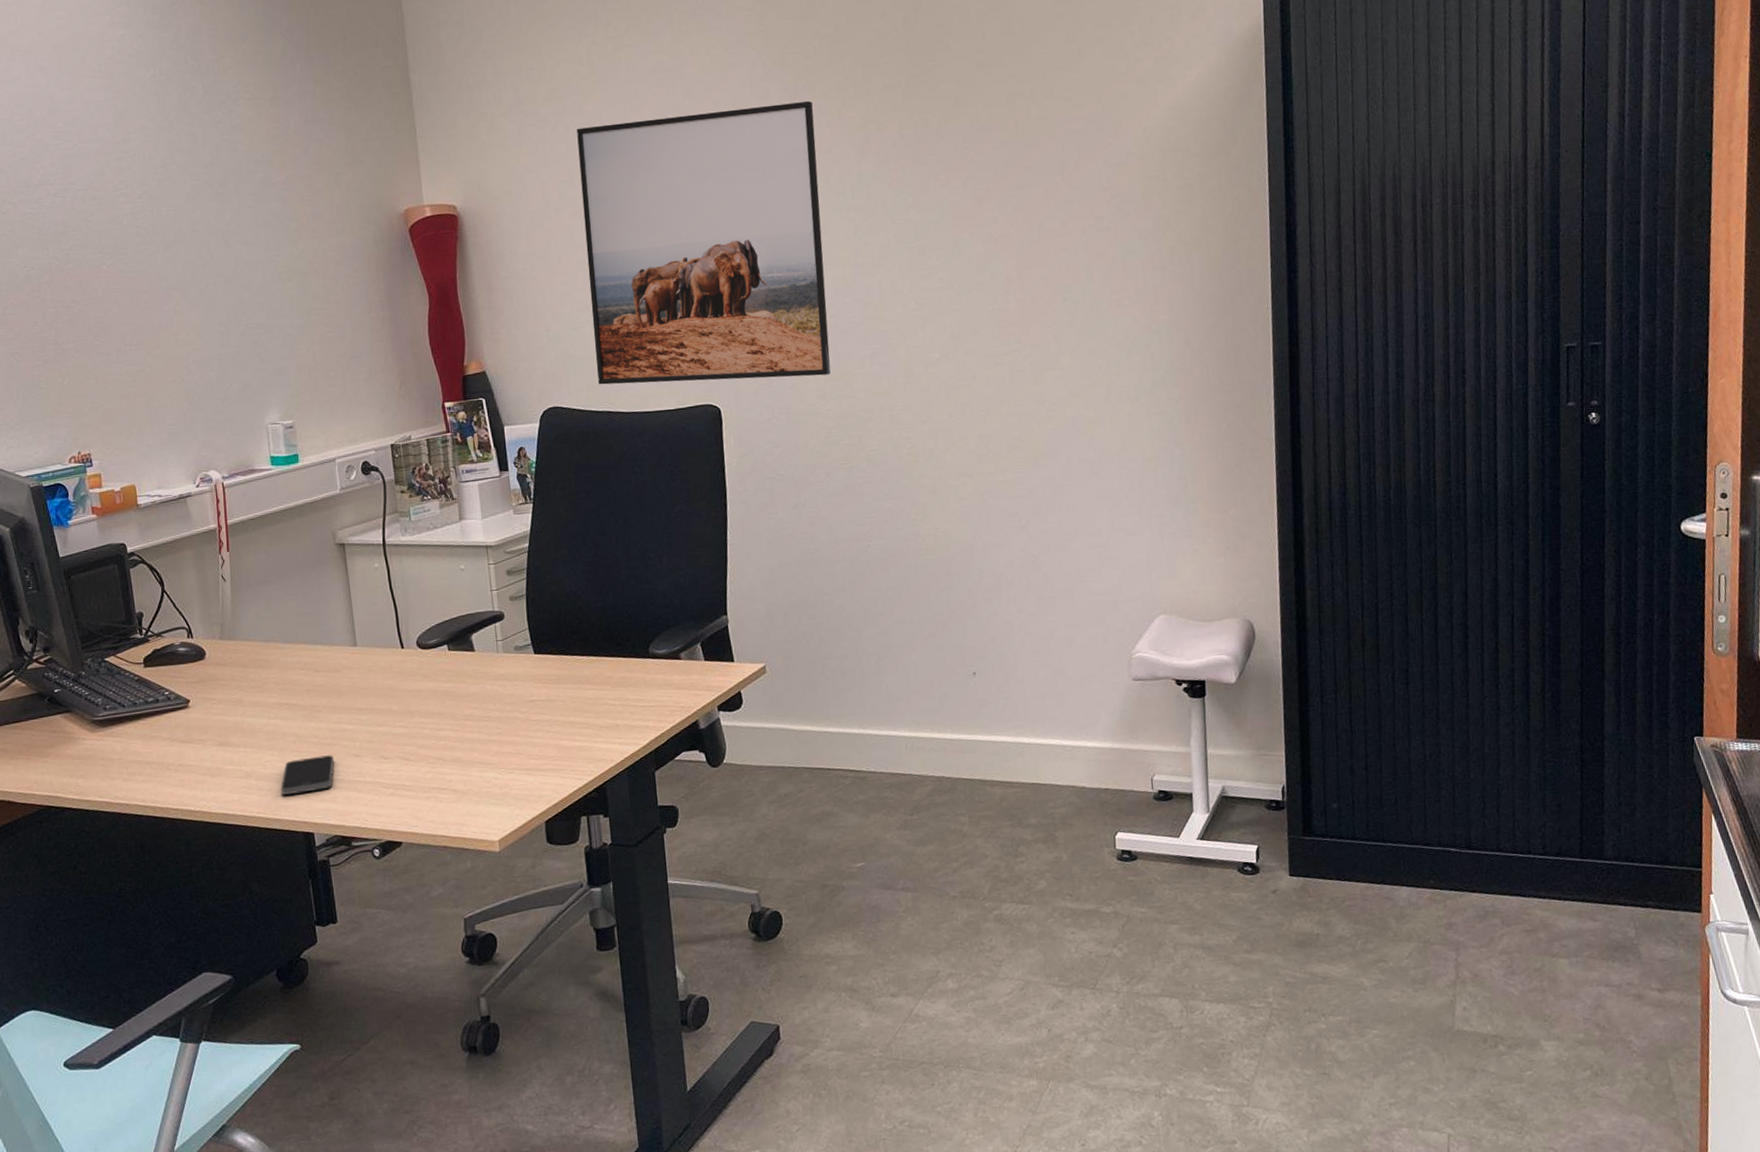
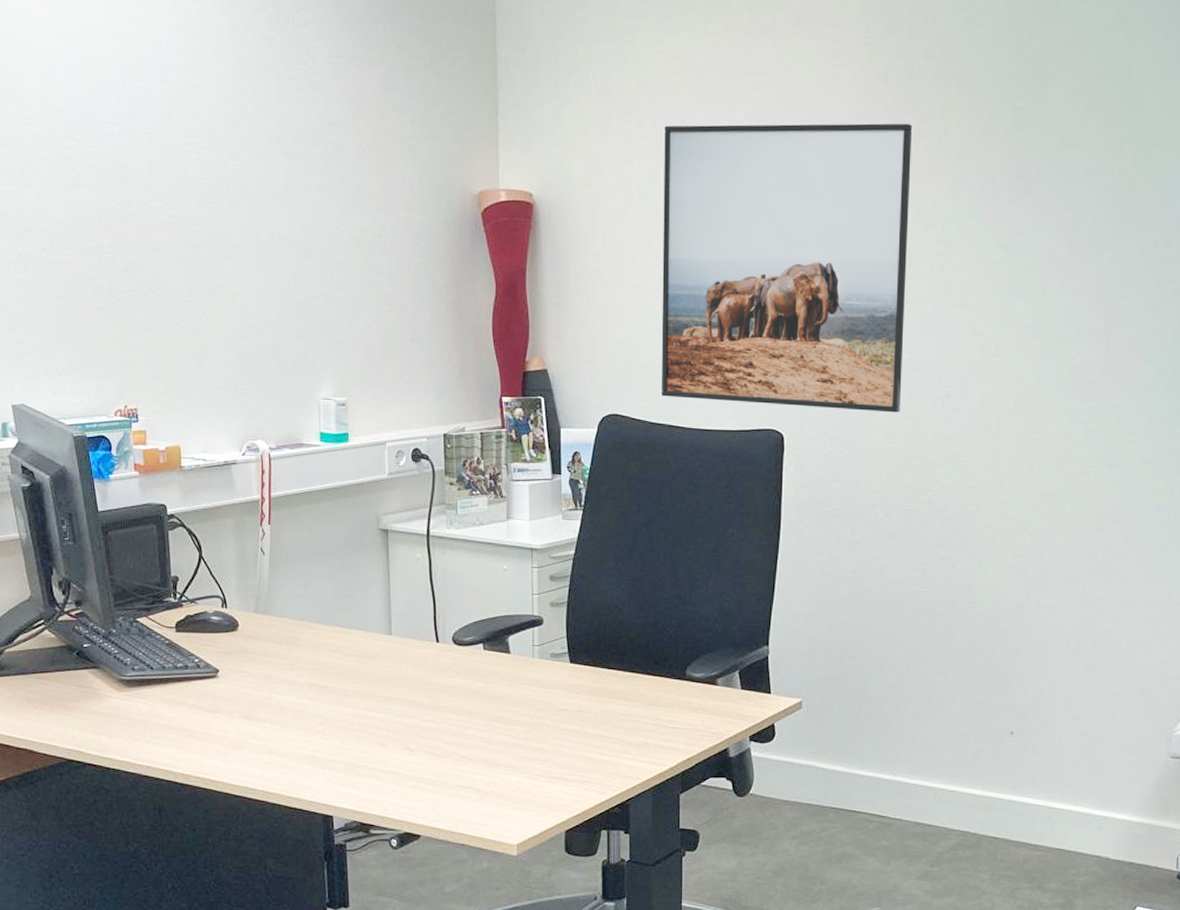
smartphone: present [280,755,335,796] -> none [303,740,360,776]

